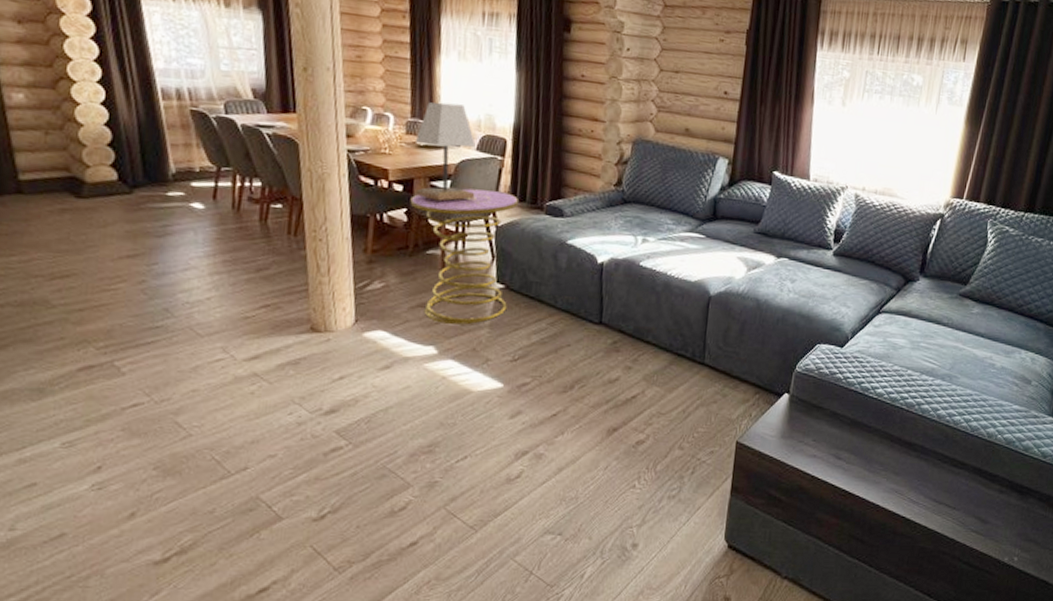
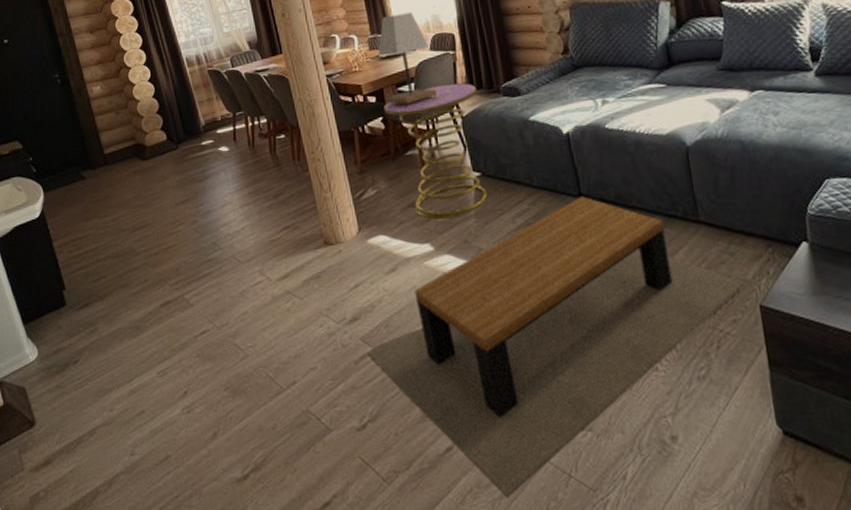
coffee table: none [339,324,728,590] -> present [366,196,745,498]

